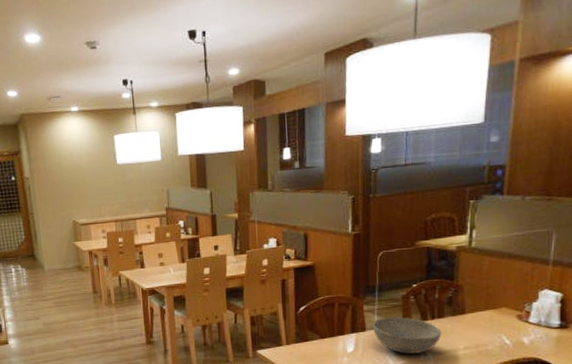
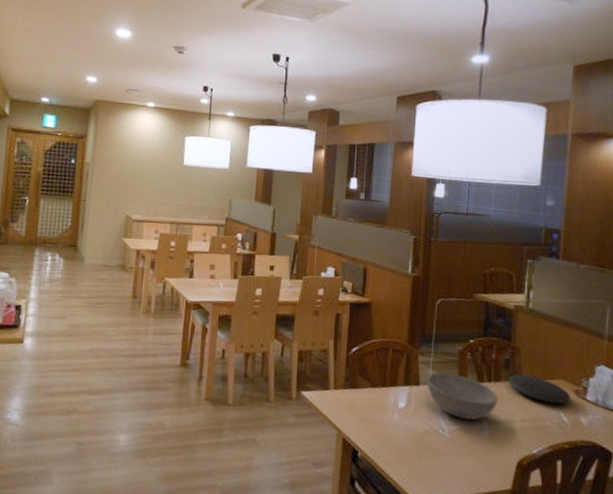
plate: none [451,308,514,330] -> present [508,374,571,405]

